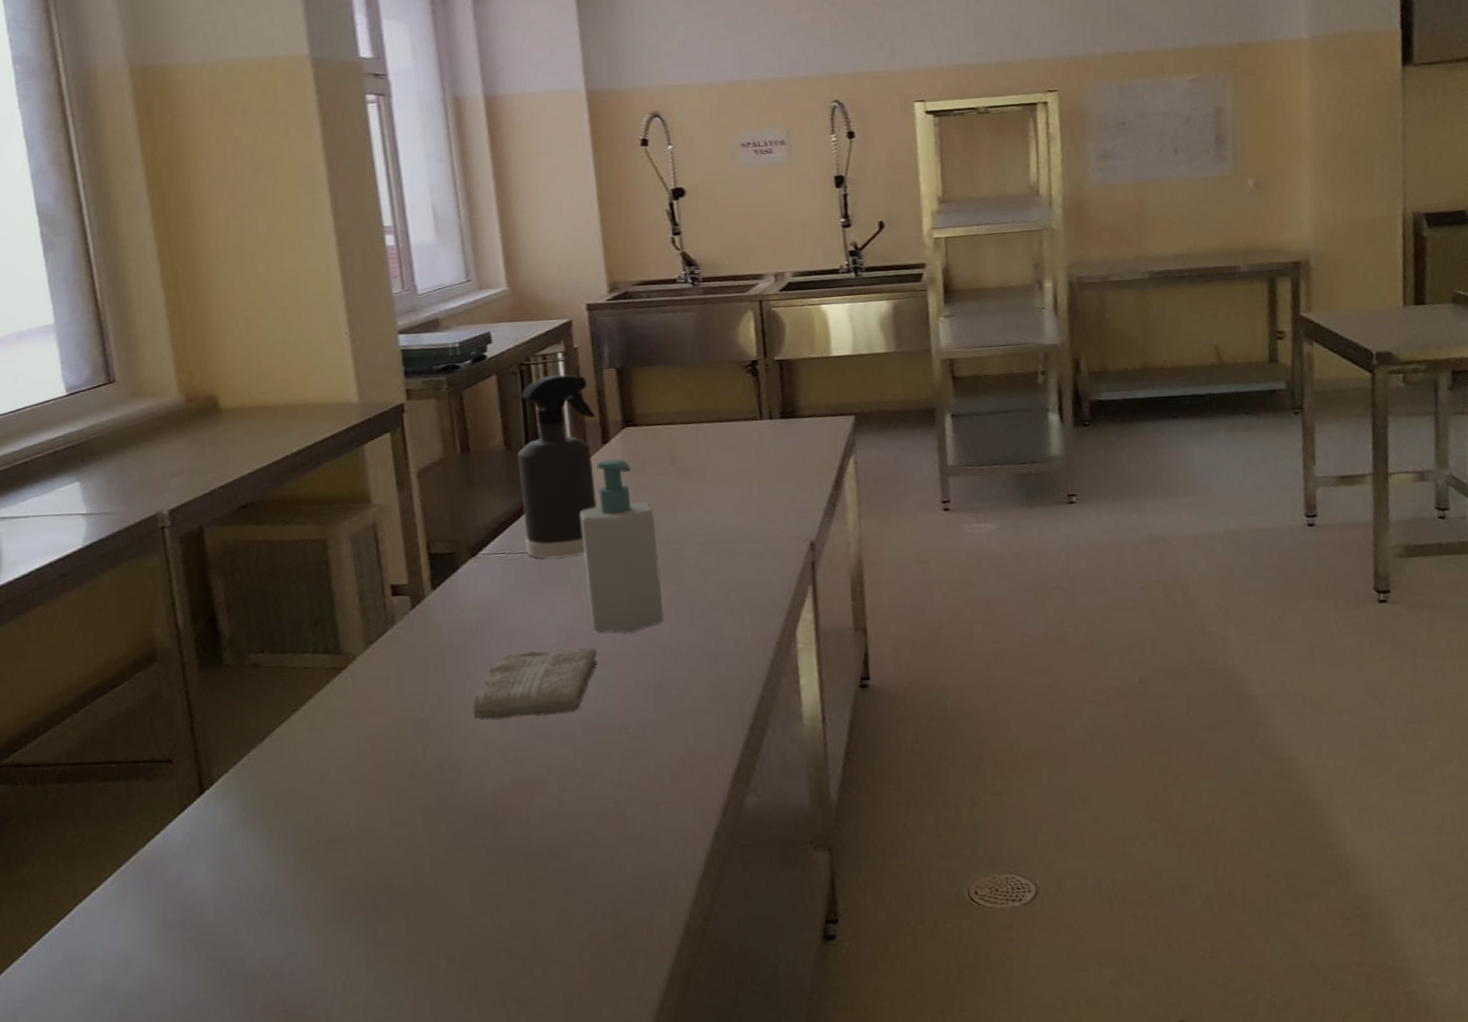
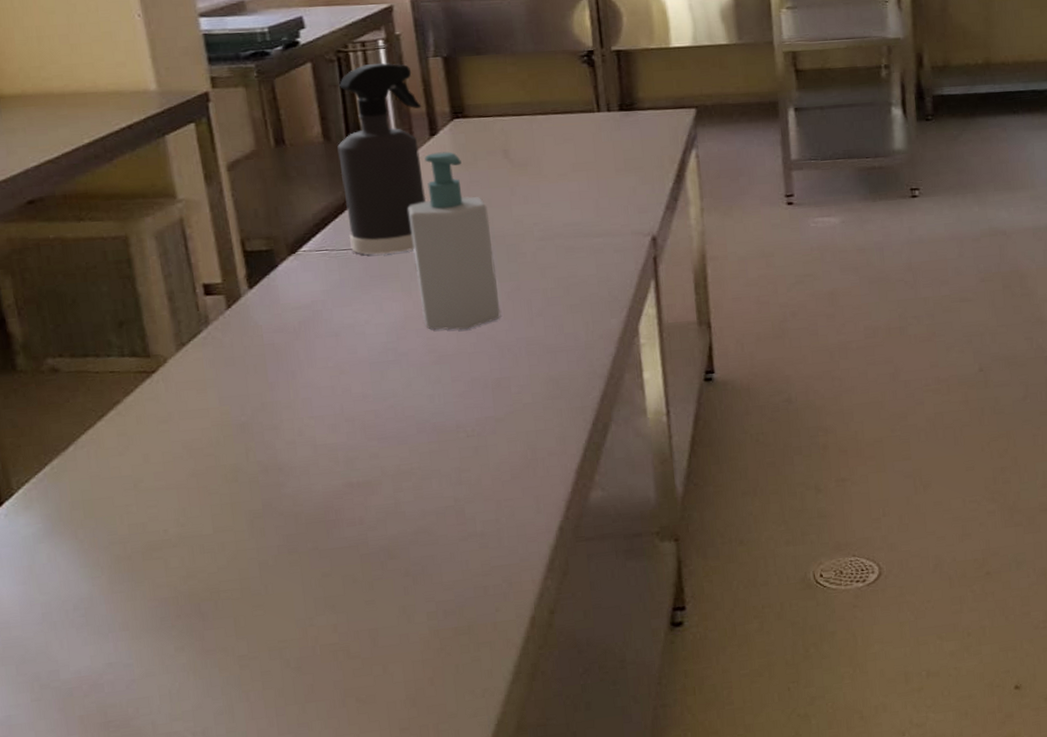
washcloth: present [473,647,598,721] -> none [298,345,432,422]

